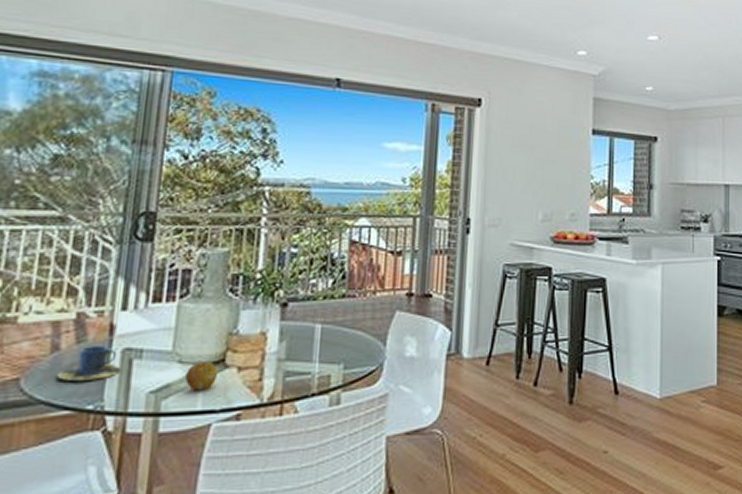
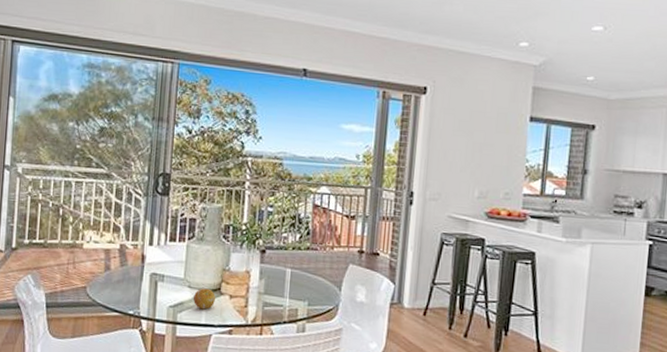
cup: present [57,345,123,380] -> none [110,268,151,294]

